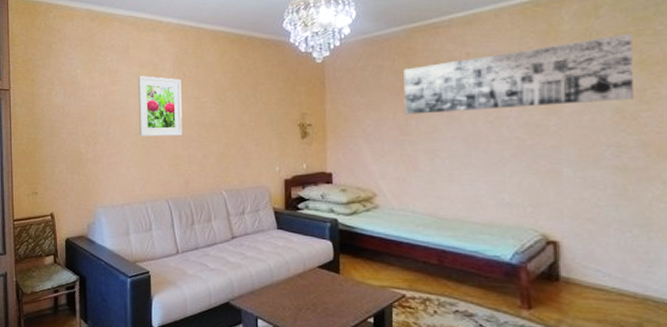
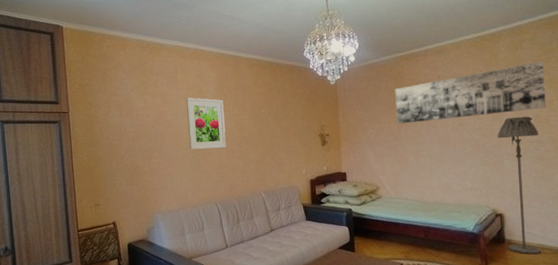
floor lamp: none [554,109,620,302] -> present [497,116,541,255]

